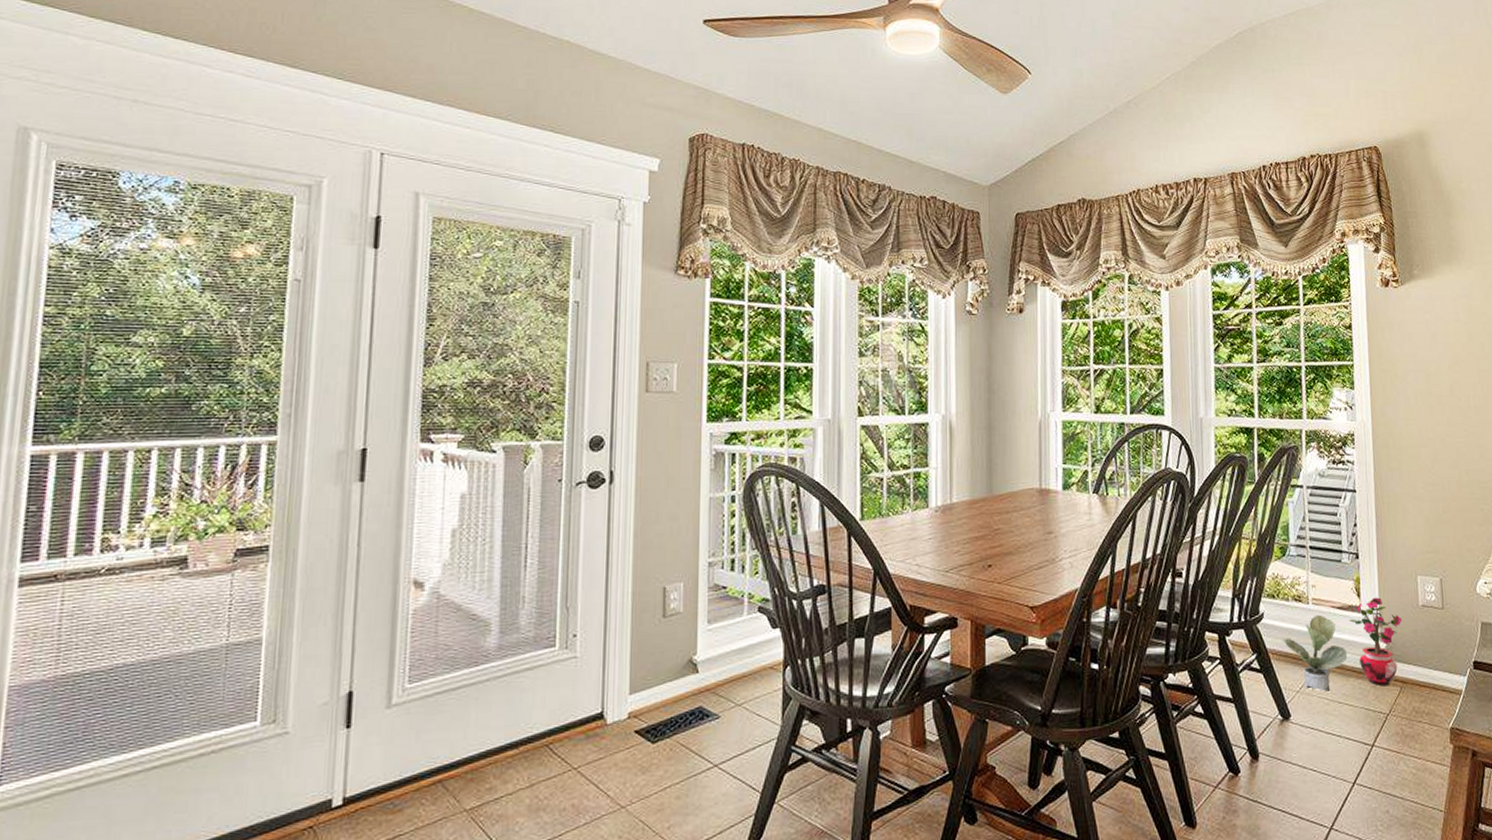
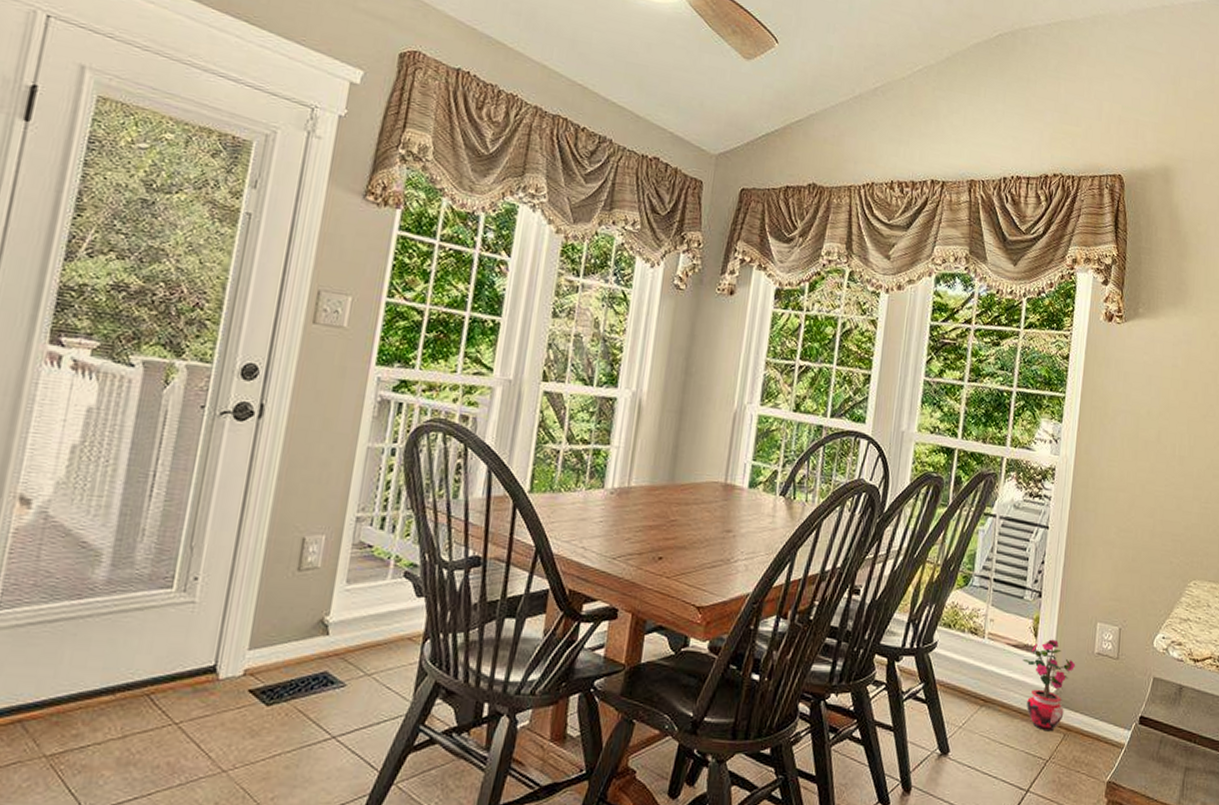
potted plant: present [1282,614,1348,693] -> none [952,650,1016,732]

